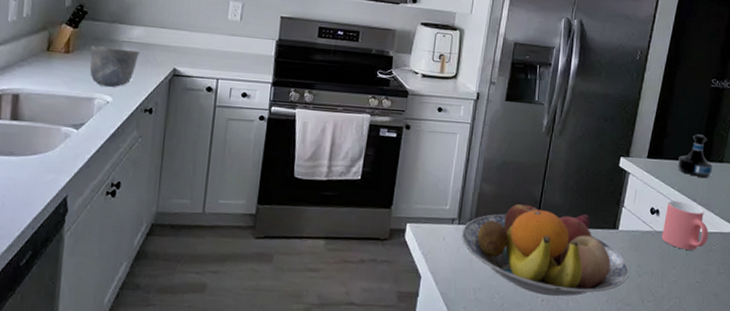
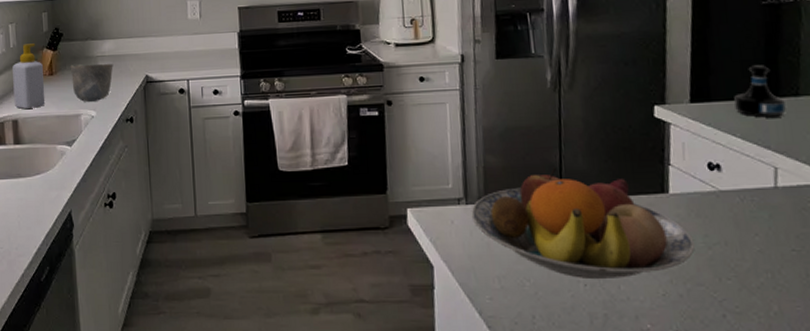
soap bottle: none [17,15,59,85] -> present [12,43,46,110]
mug: present [661,200,709,250] -> none [729,149,798,210]

